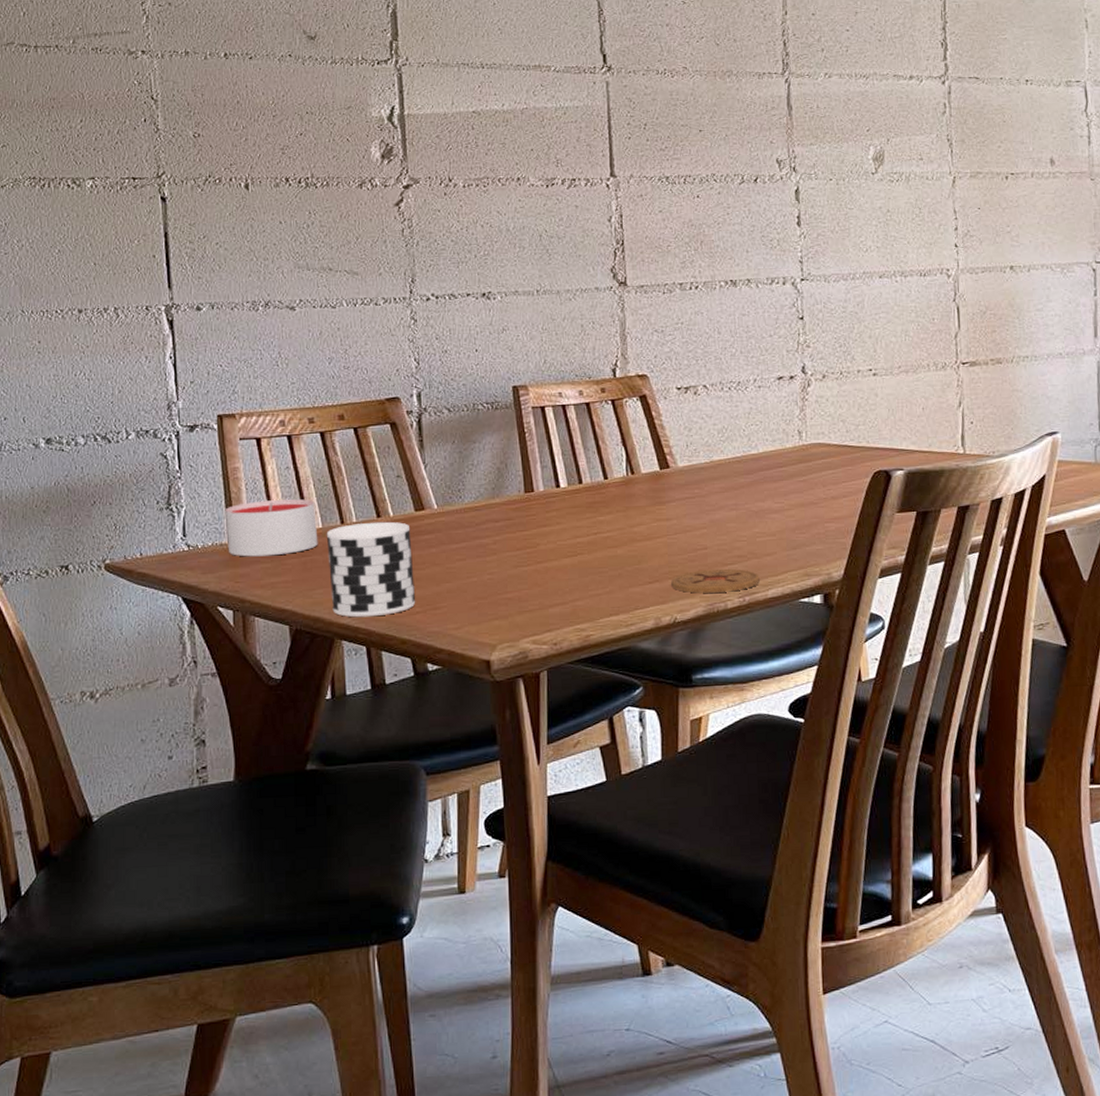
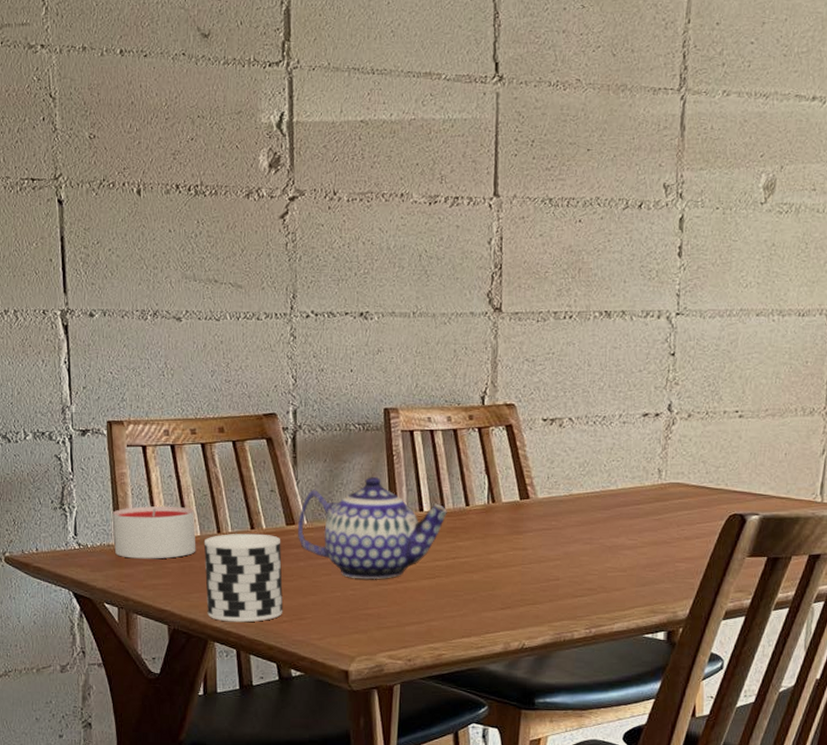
teapot: none [428,456,585,562] -> present [298,477,447,580]
coaster: present [671,568,760,593] -> none [522,599,607,623]

